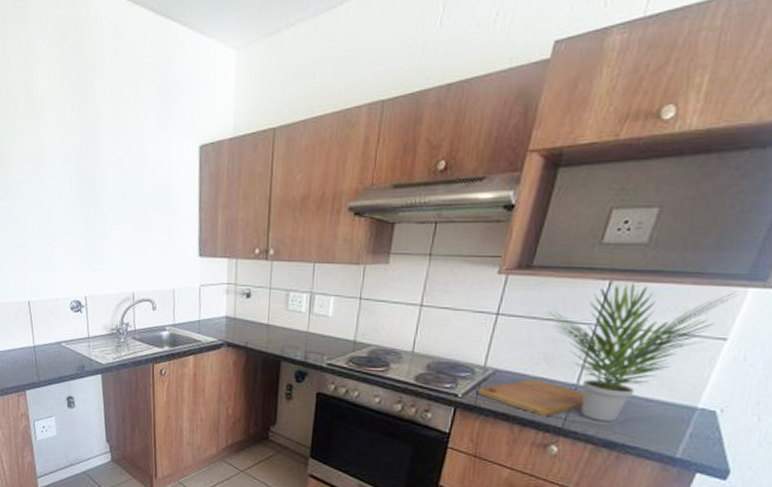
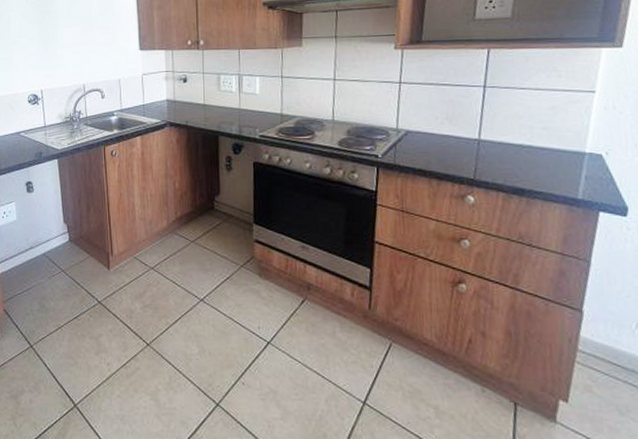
cutting board: present [478,378,585,417] -> none [395,136,489,170]
potted plant: present [547,282,737,422] -> none [441,49,594,170]

